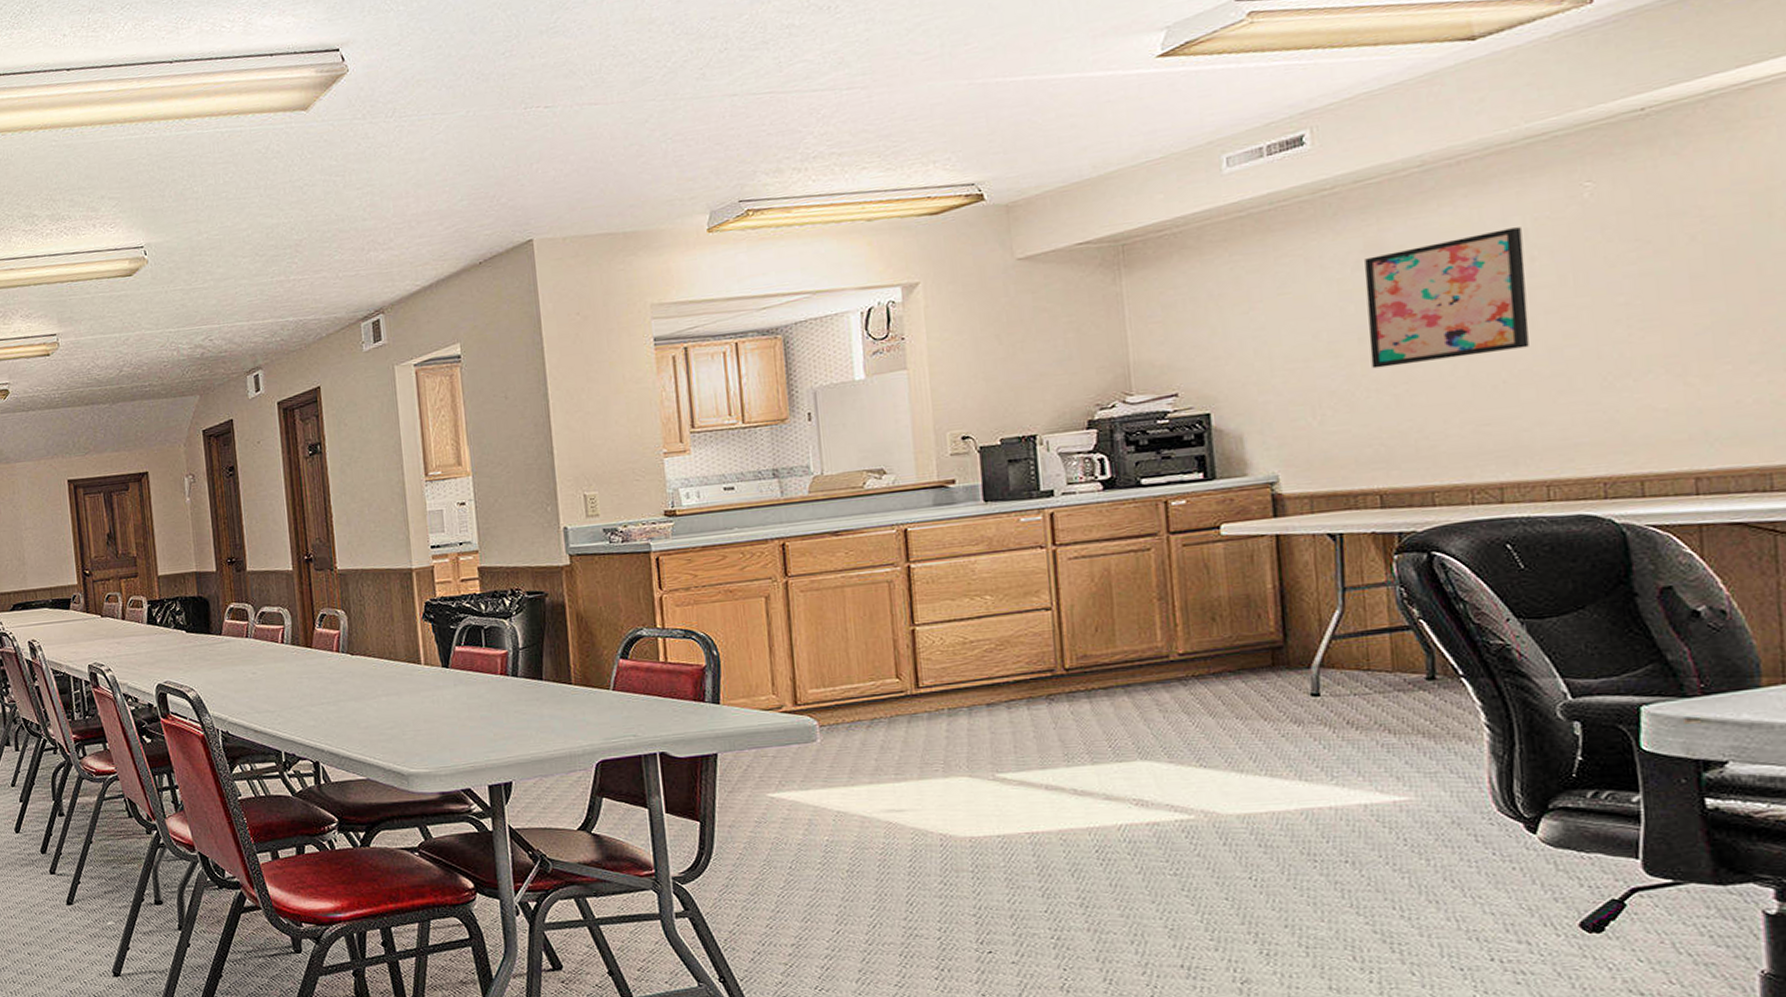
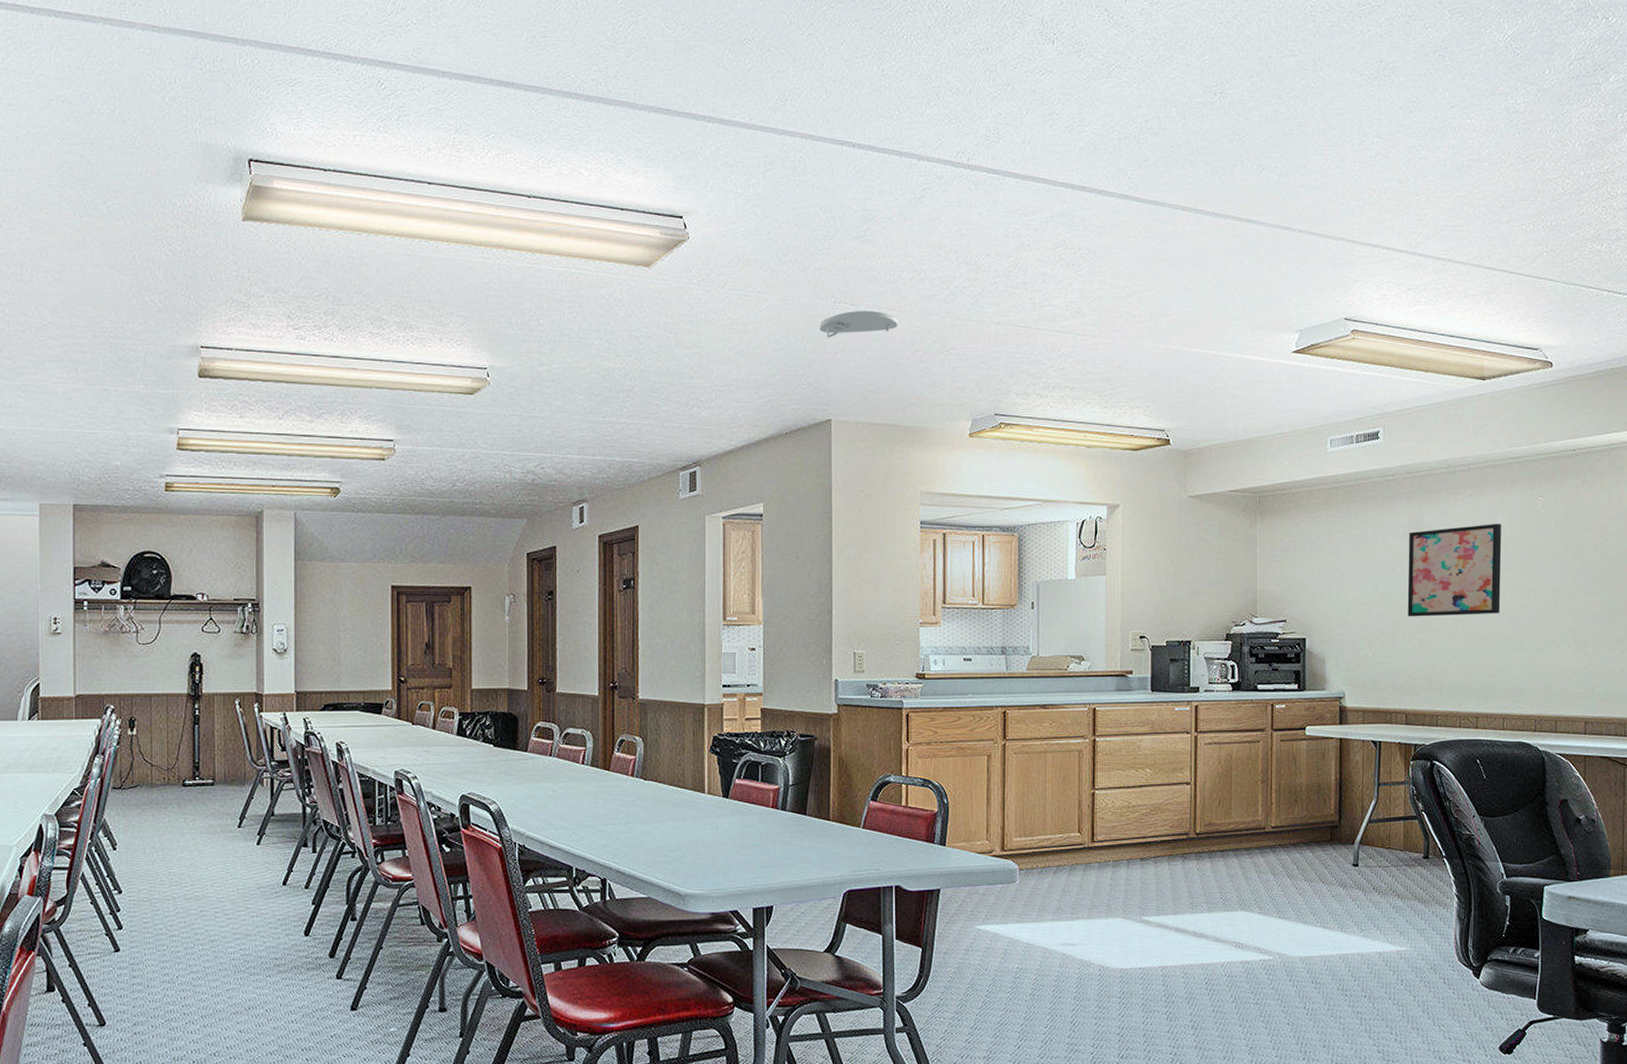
smoke detector: none [509,108,605,150] -> present [819,310,898,338]

